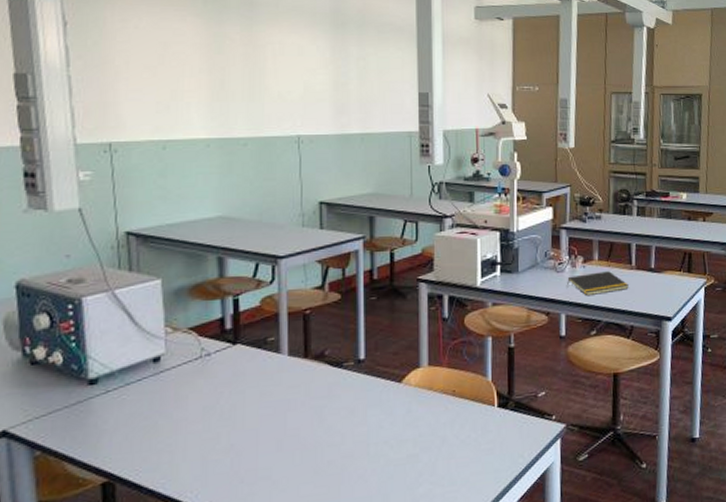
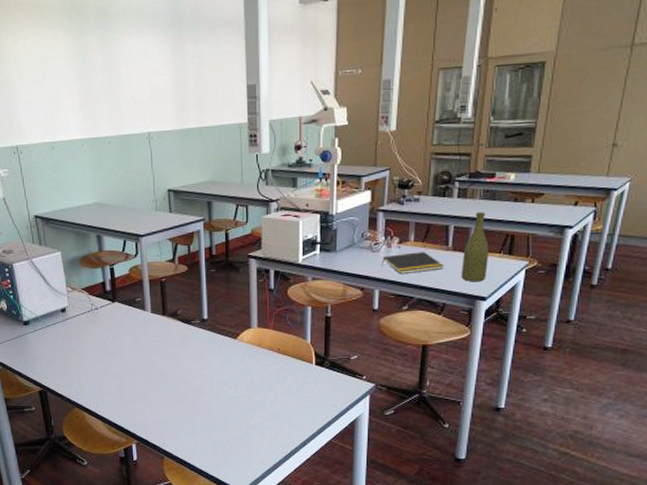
bottle: none [646,230,671,302] -> present [461,212,489,282]

